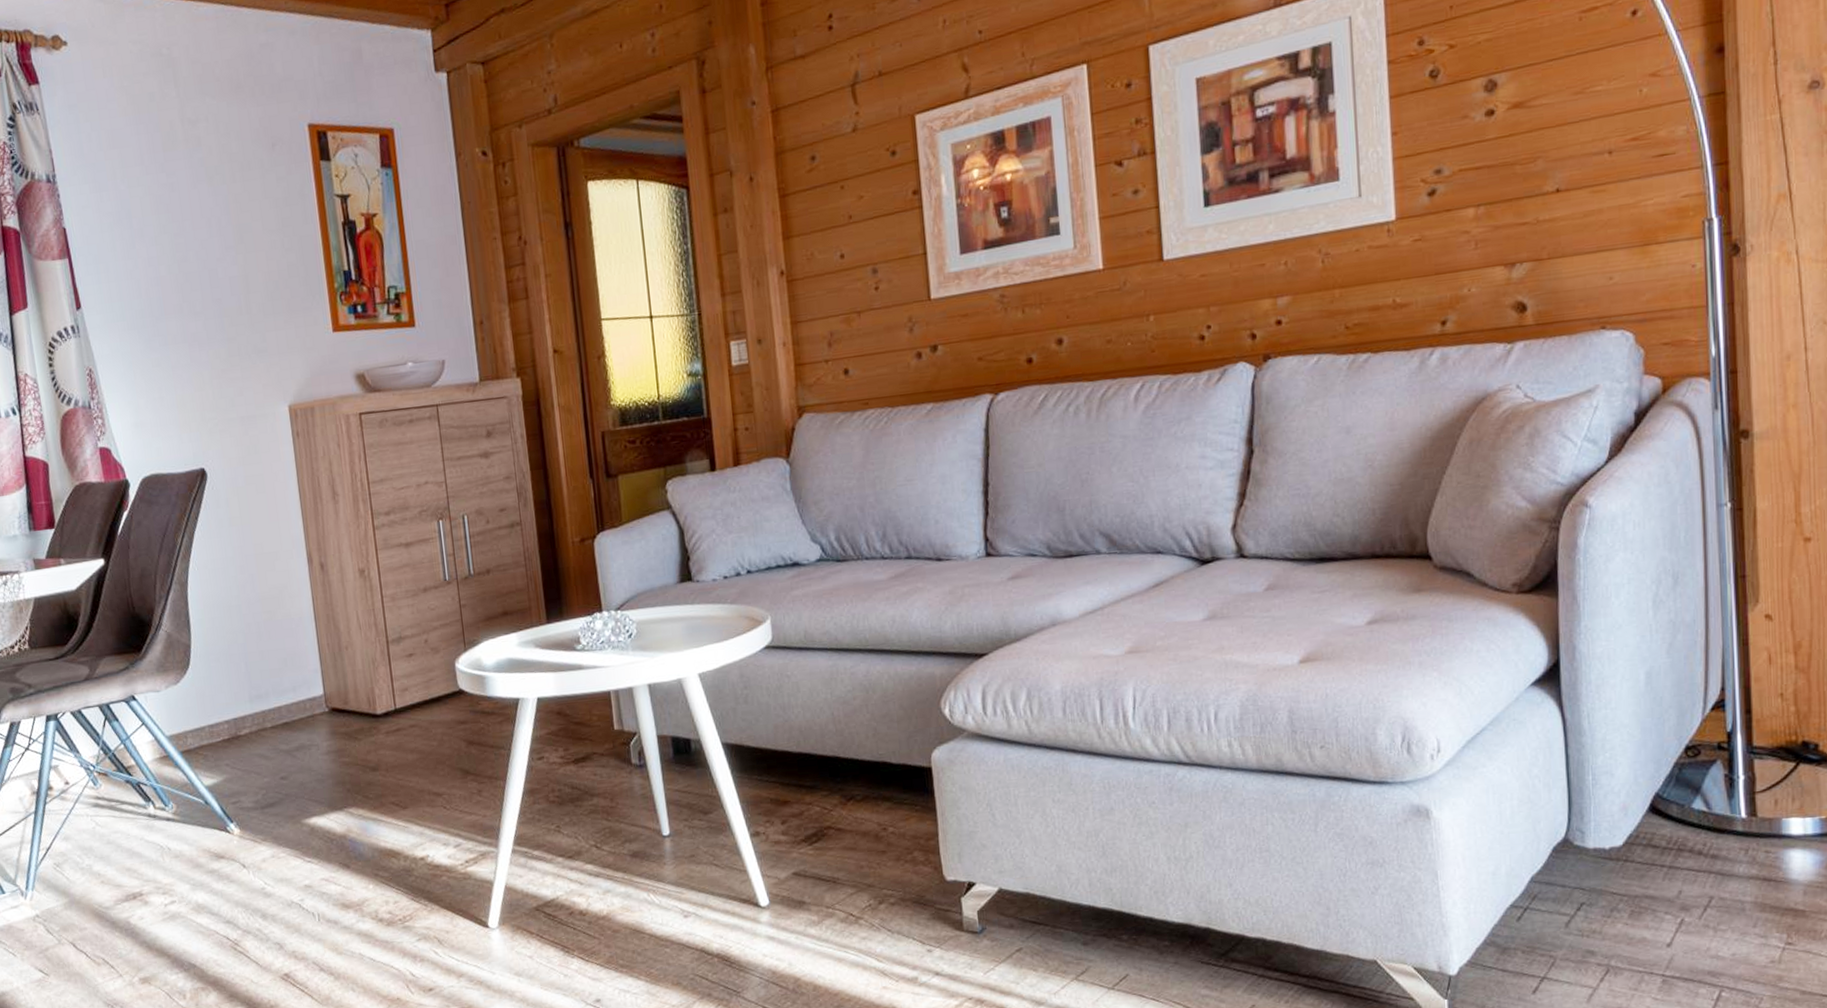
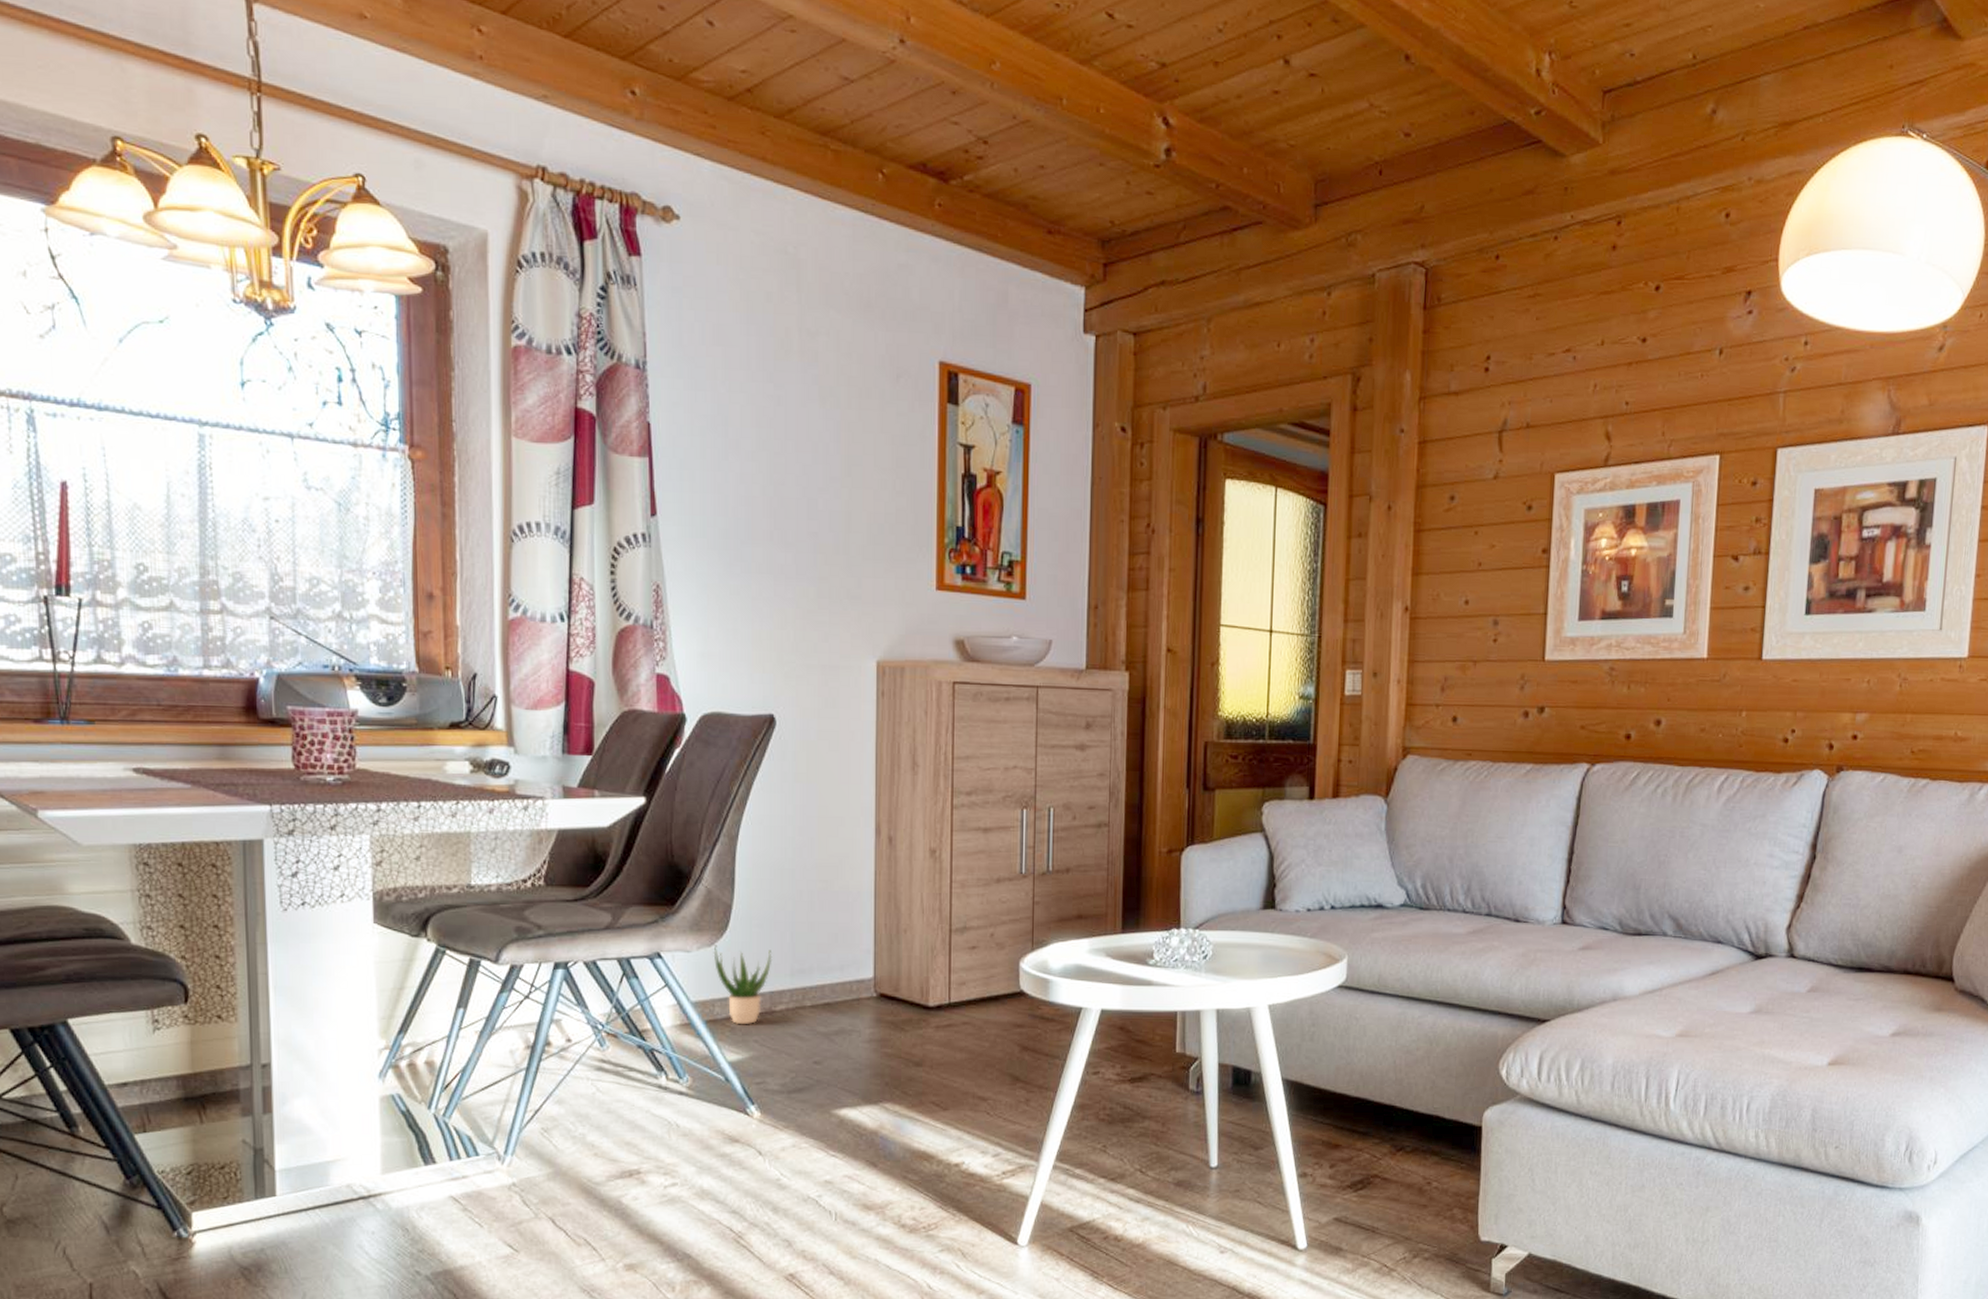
potted plant: none [179,681,232,751] -> present [713,945,772,1024]

